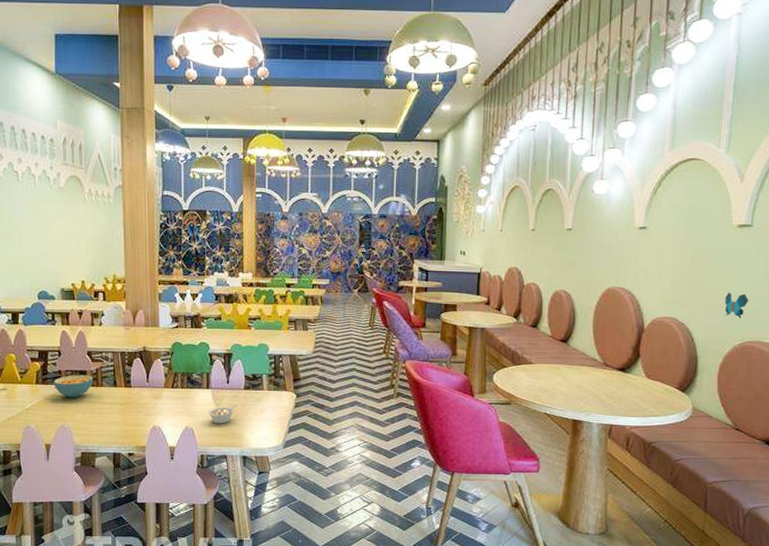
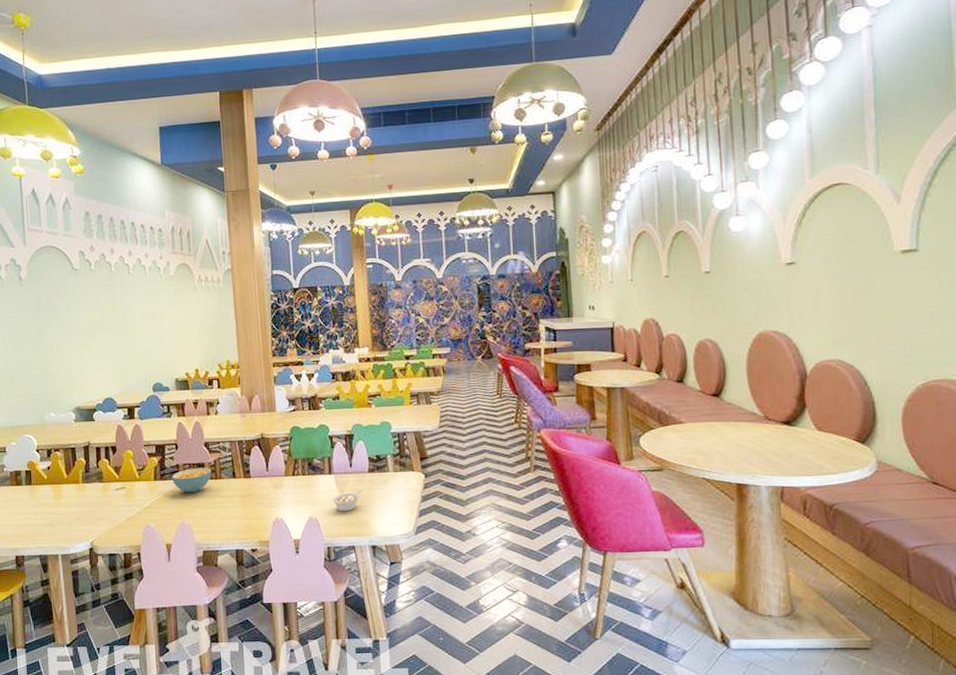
decorative butterfly: present [725,292,749,319] -> none [898,326,927,355]

